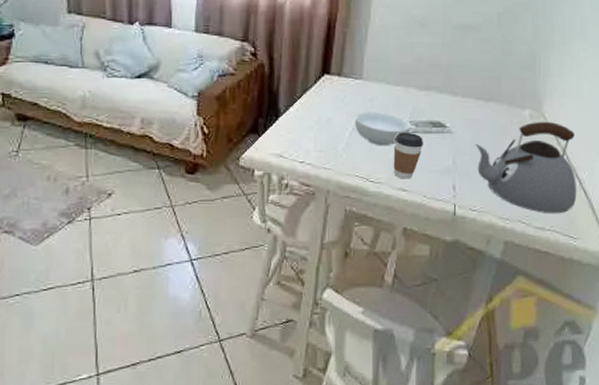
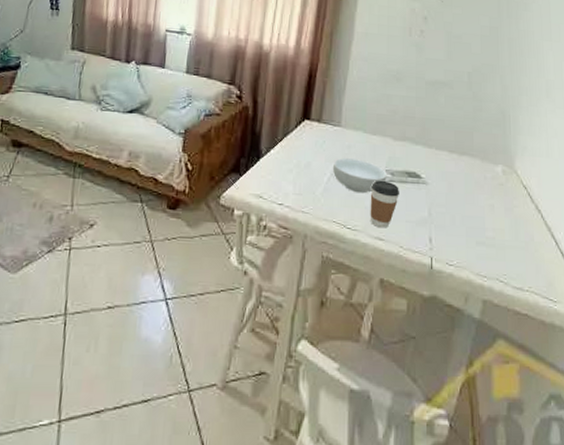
kettle: present [475,121,577,214] -> none [450,177,554,275]

